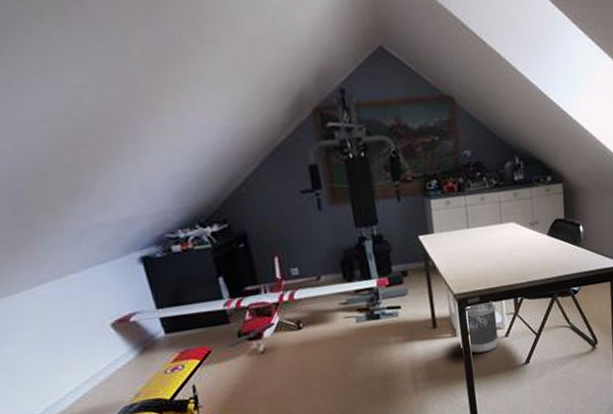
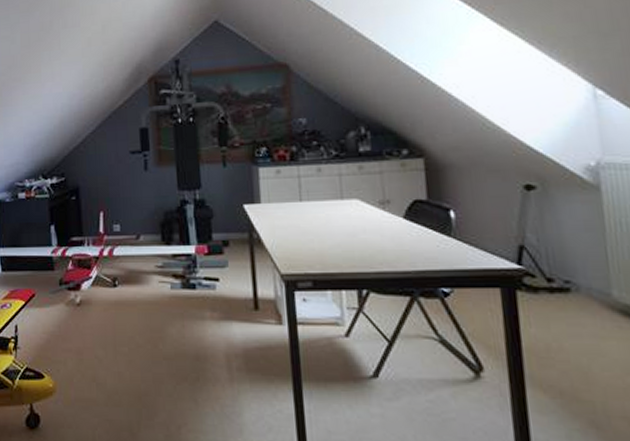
wastebasket: present [464,301,499,354] -> none [293,288,337,352]

